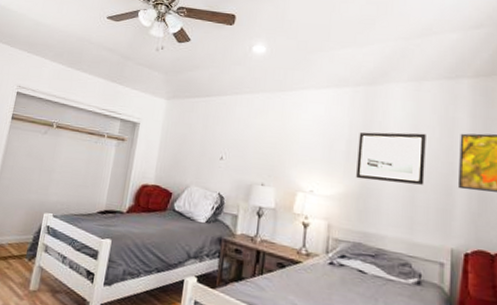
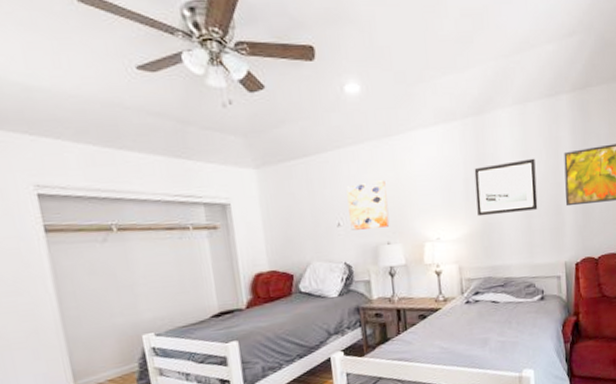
wall art: none [231,126,271,170] -> present [346,180,390,230]

